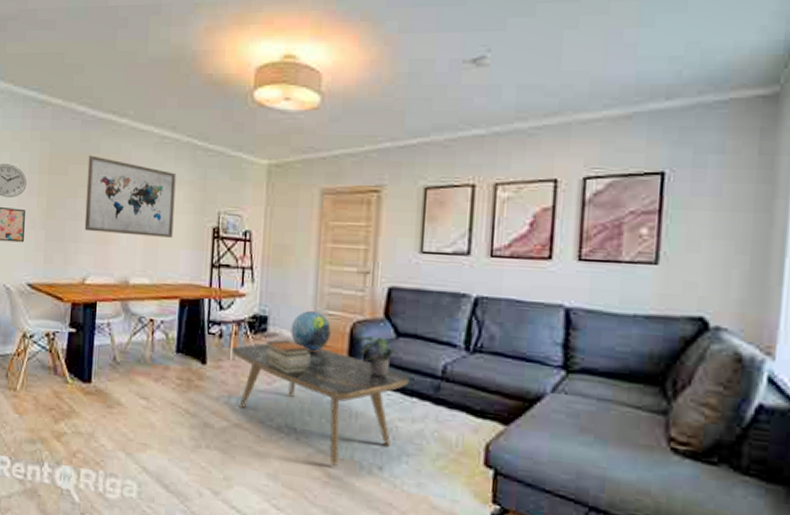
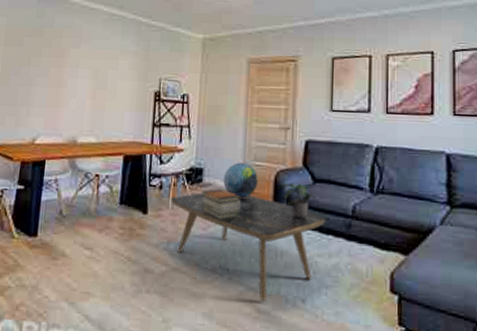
wall art: present [84,155,176,238] -> none [36,29,123,101]

